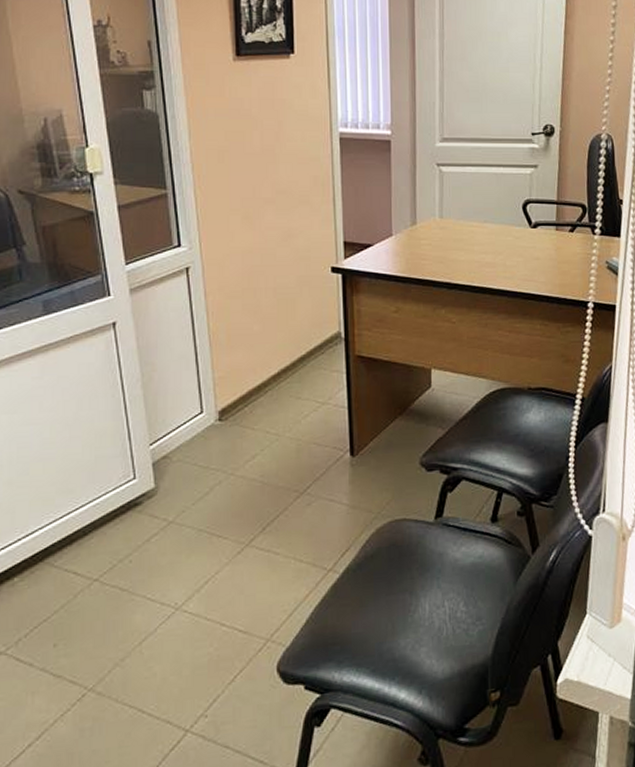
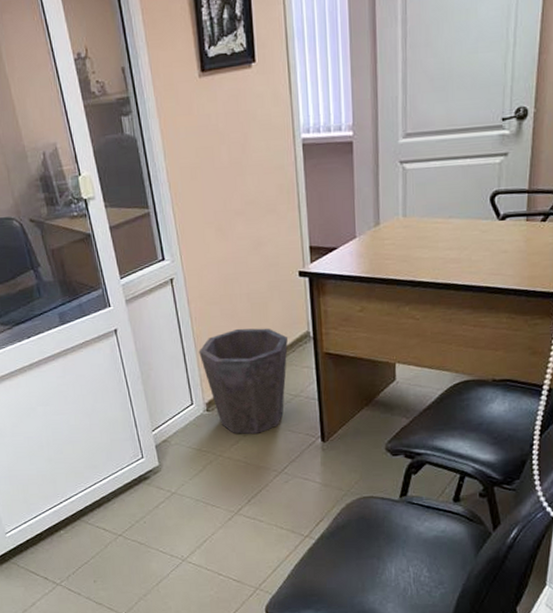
waste bin: none [214,326,316,449] -> present [199,328,288,435]

